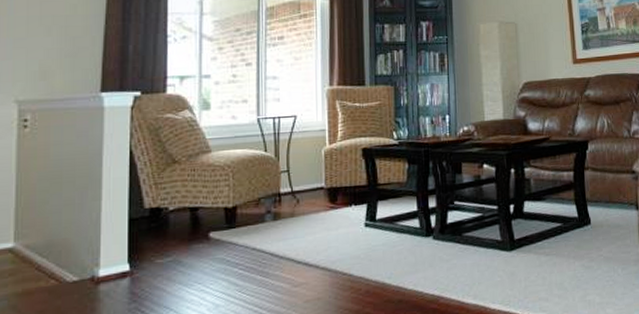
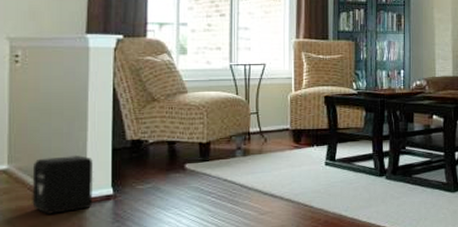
air purifier: none [40,227,109,297] -> present [32,154,94,214]

